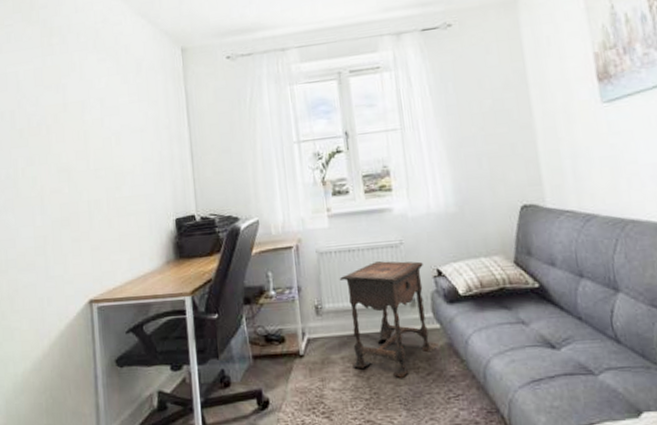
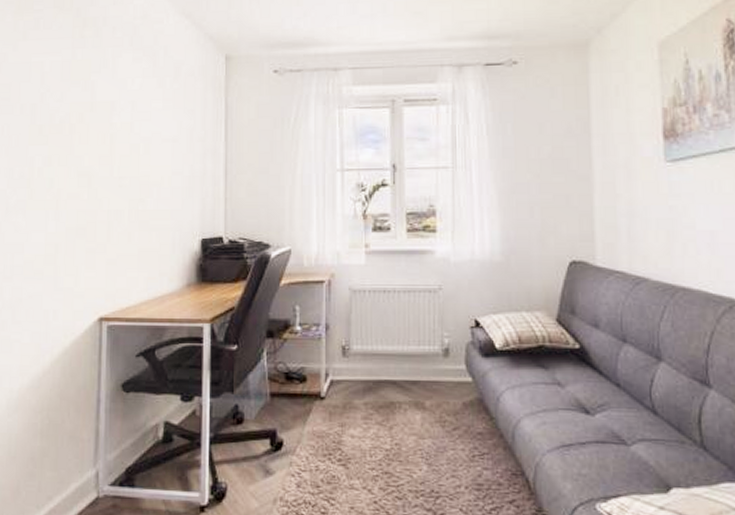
side table: present [339,261,440,378] -> none [371,306,470,430]

